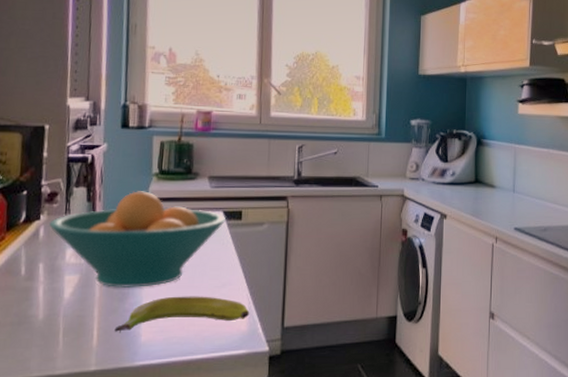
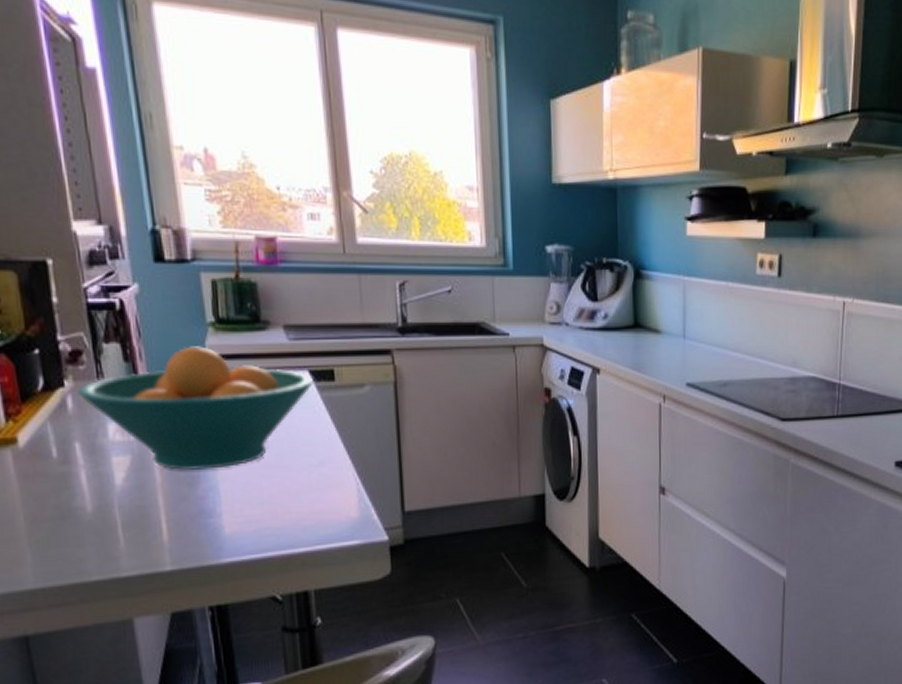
banana: present [114,296,250,333] -> none [188,477,360,525]

